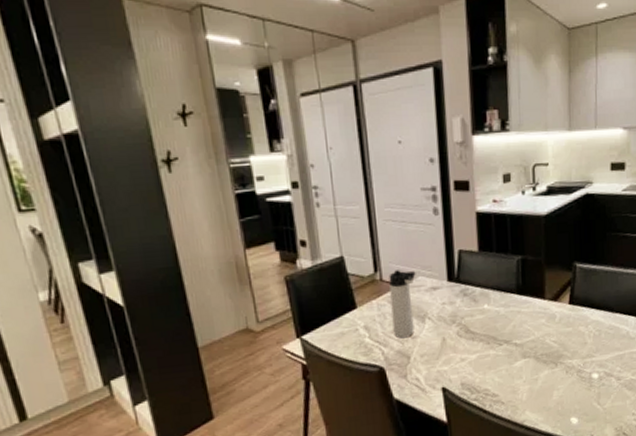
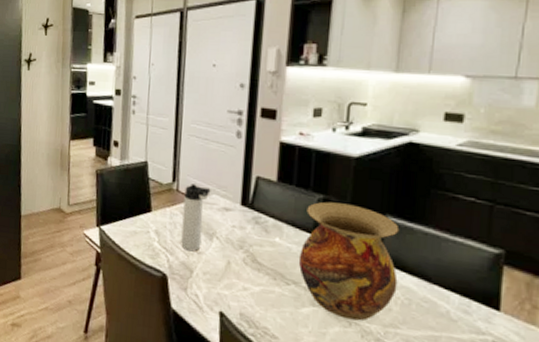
vase: none [507,259,589,361] -> present [298,201,400,321]

